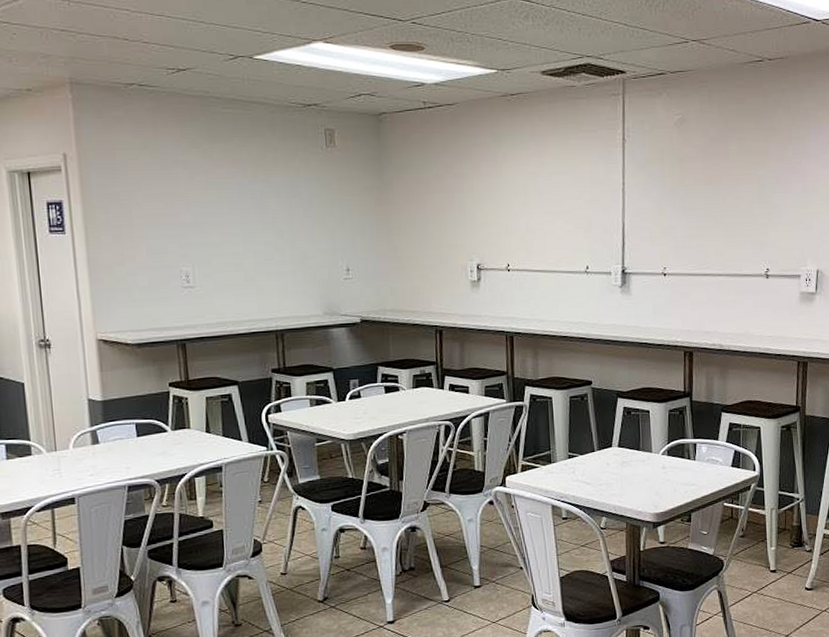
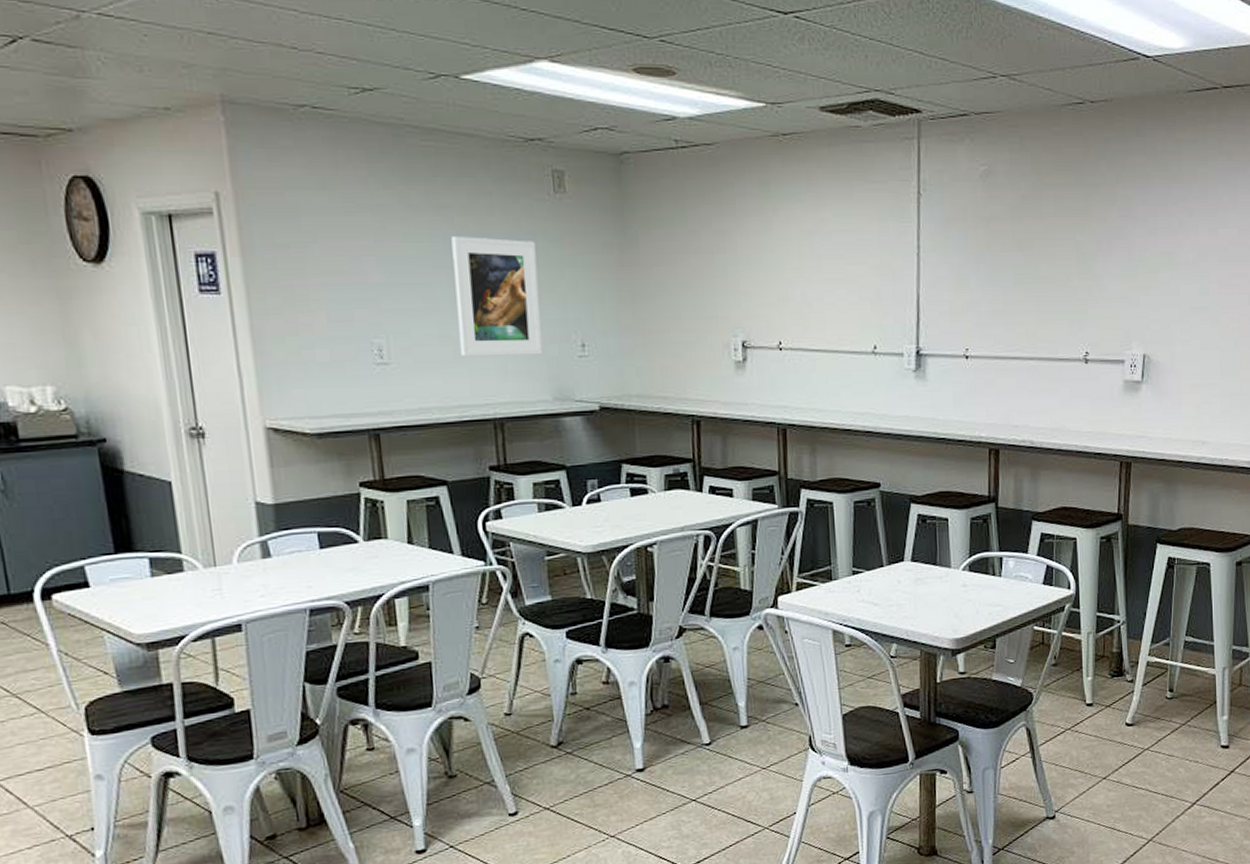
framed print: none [244,184,315,281] -> present [451,236,542,357]

